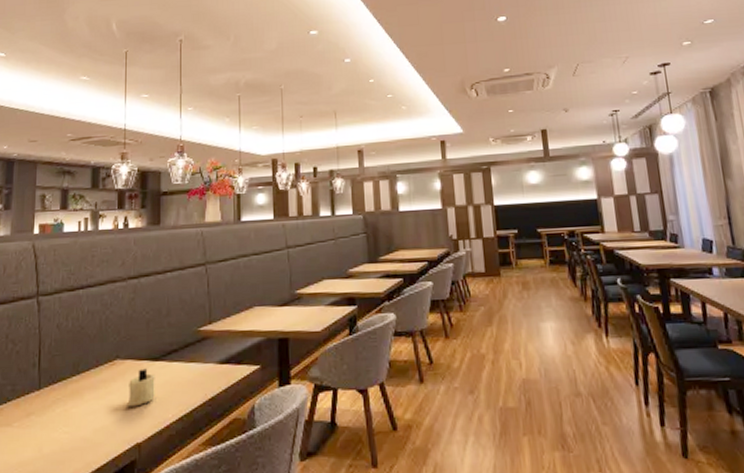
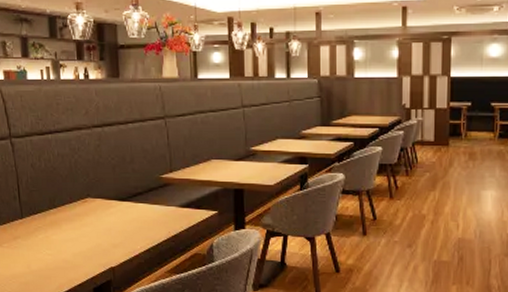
candle: present [127,368,155,407] -> none [100,207,124,238]

